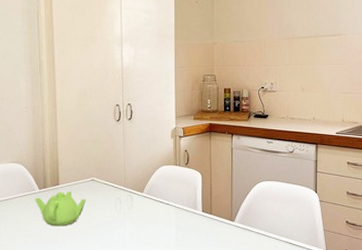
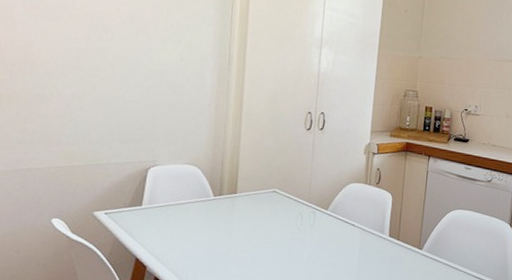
teapot: present [35,191,86,227] -> none [208,201,265,239]

